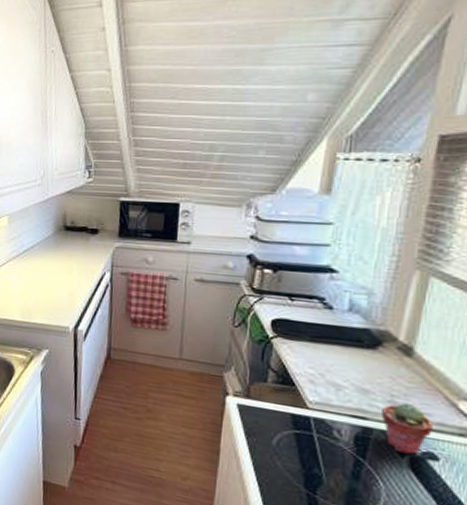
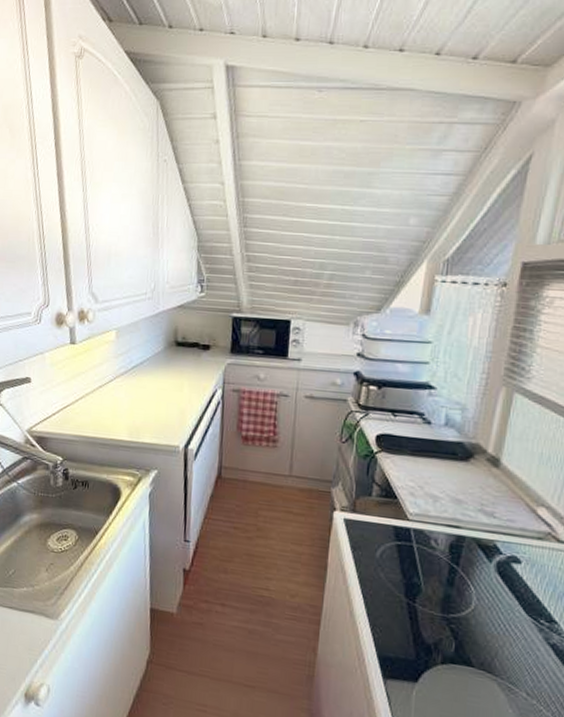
potted succulent: present [381,402,433,455] -> none [473,510,516,559]

